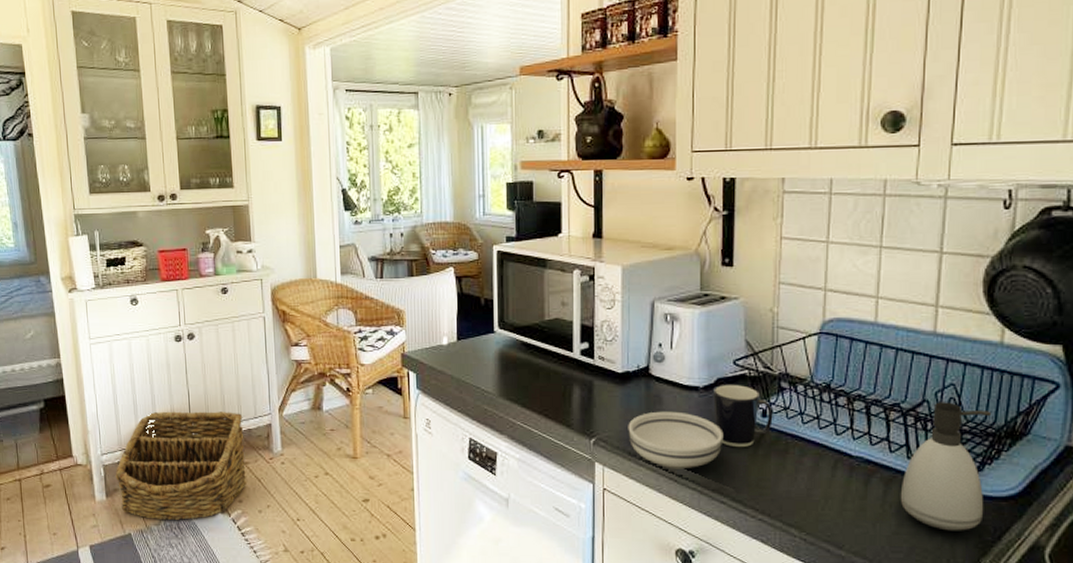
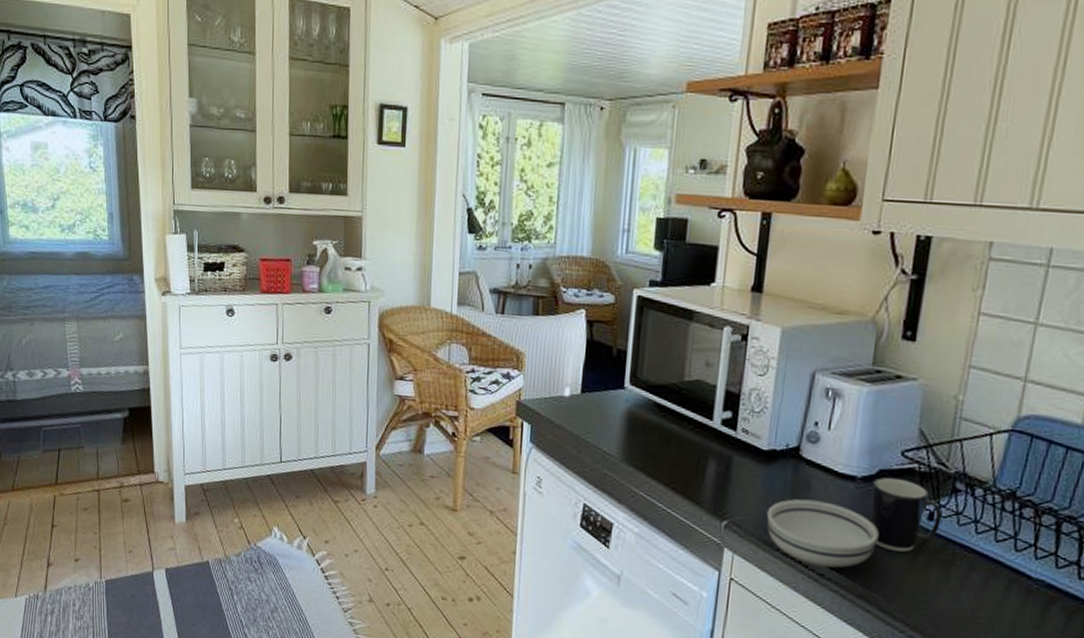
basket: present [115,411,246,521] -> none [197,435,336,555]

